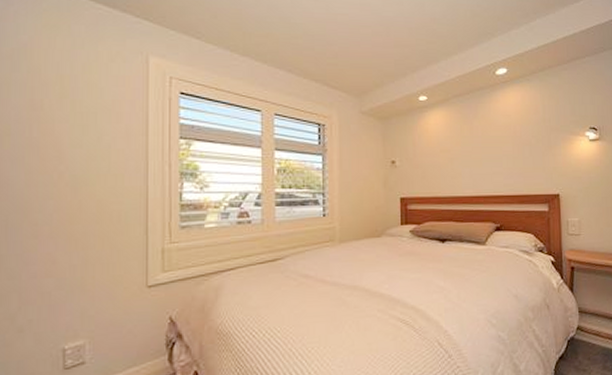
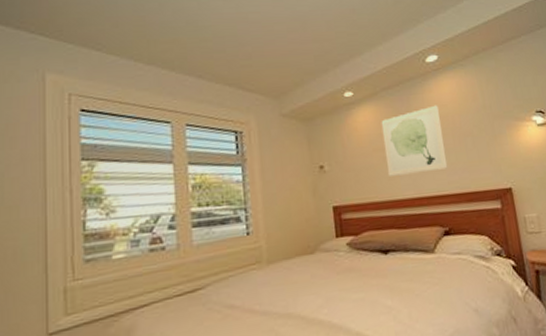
wall art: none [450,115,505,175] -> present [381,105,448,176]

